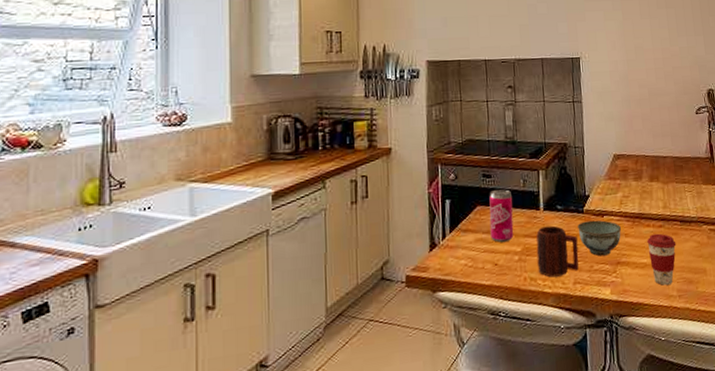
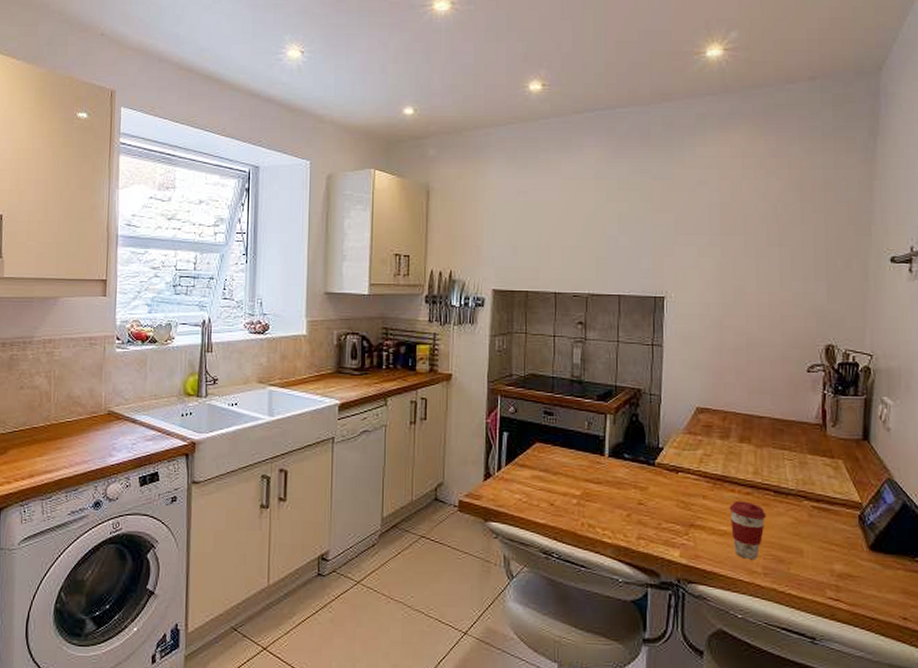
beverage can: present [489,189,514,242] -> none [548,429,575,483]
mug: present [536,225,579,278] -> none [597,474,645,528]
bowl: present [577,220,622,257] -> none [646,475,699,515]

